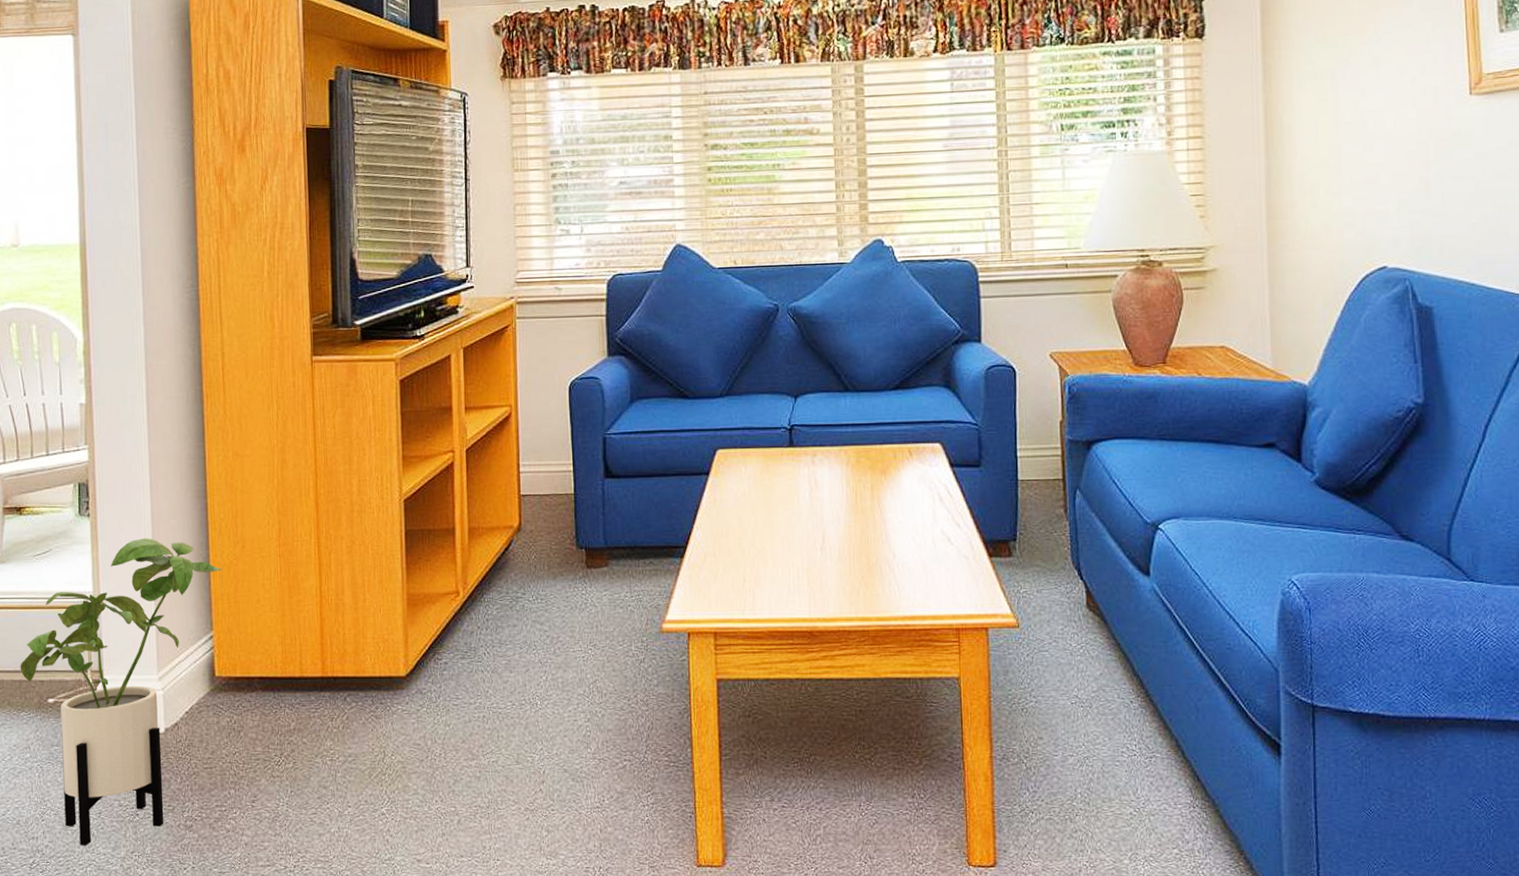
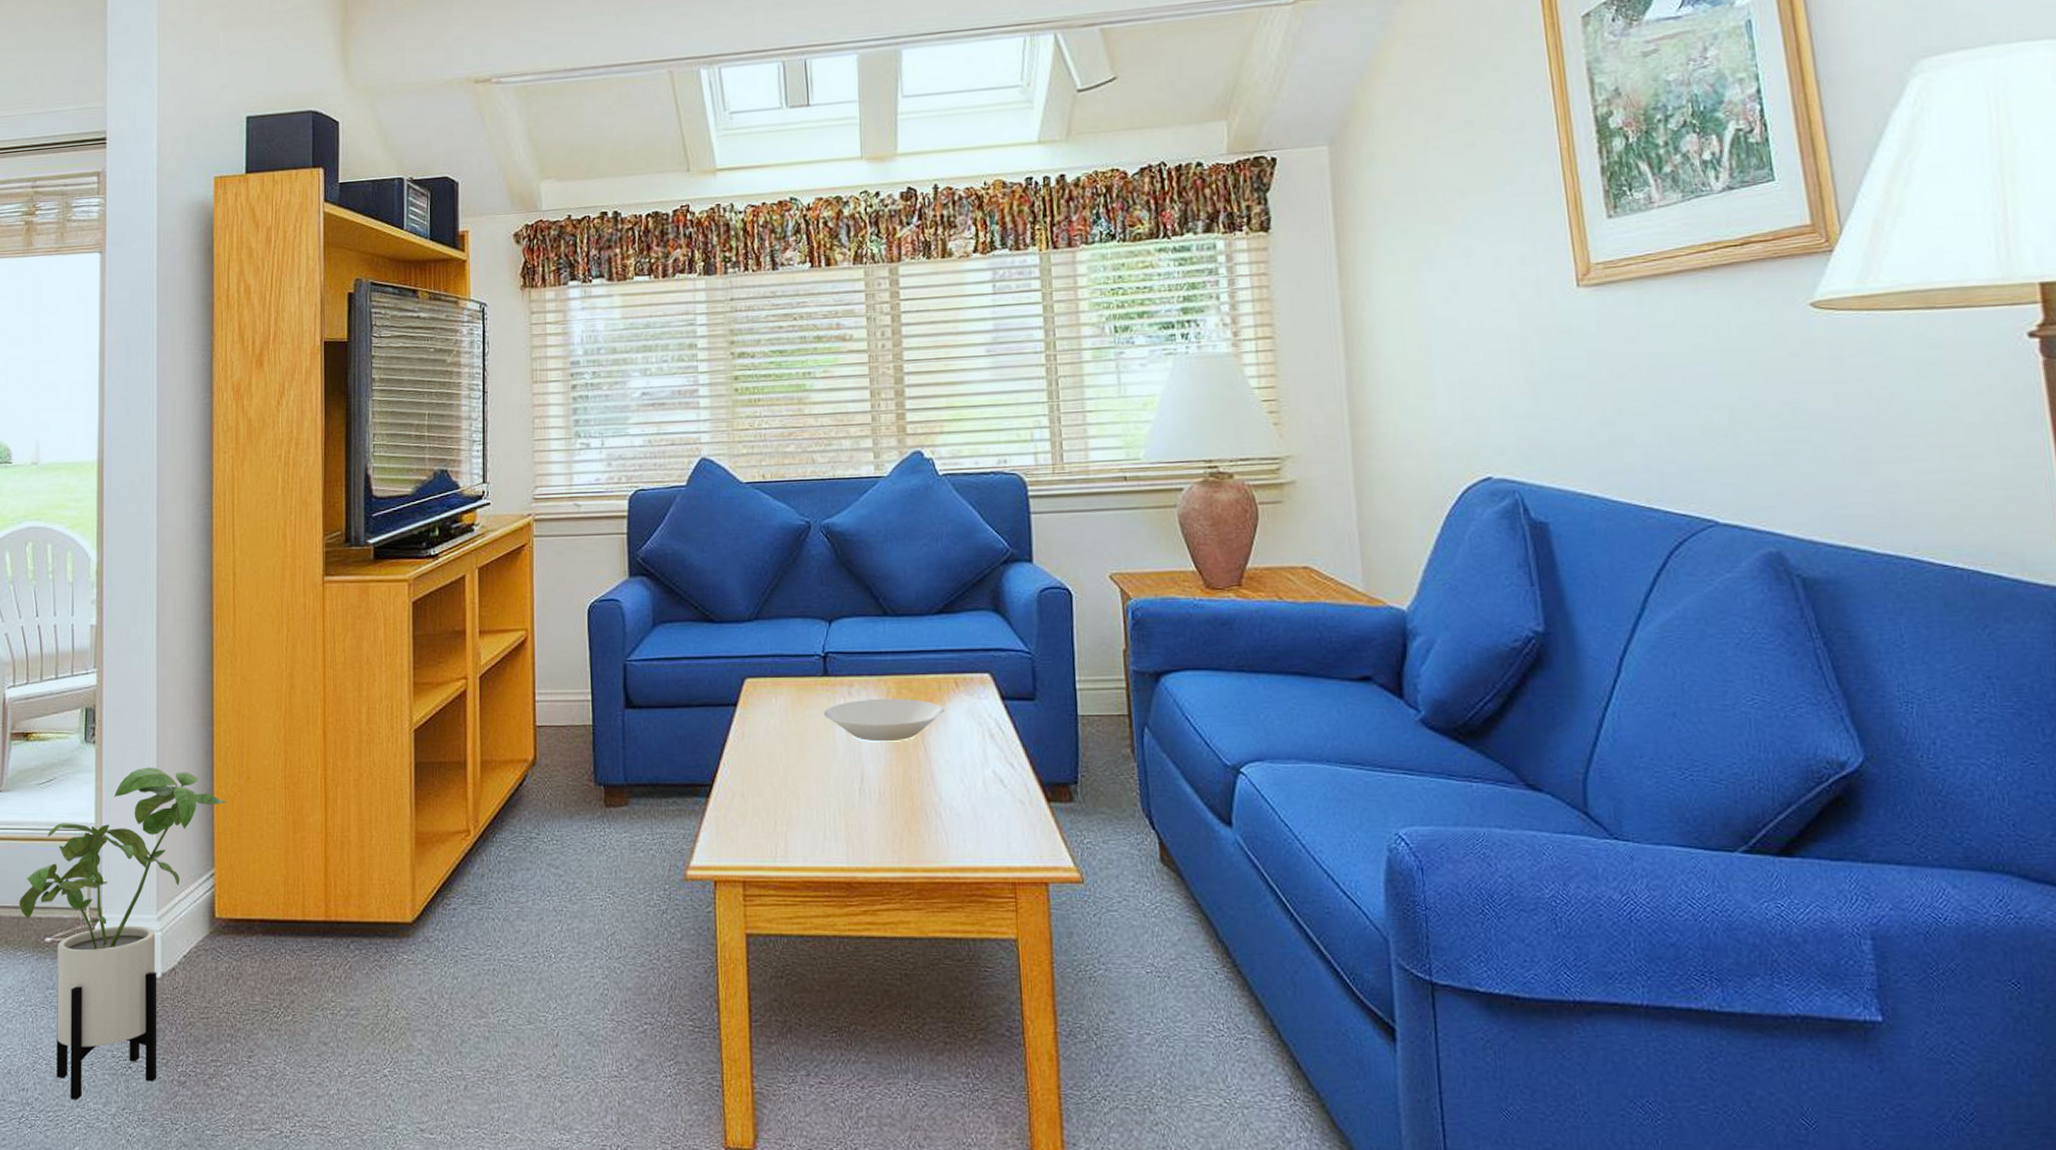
decorative bowl: none [788,466,900,506] -> present [823,698,945,742]

